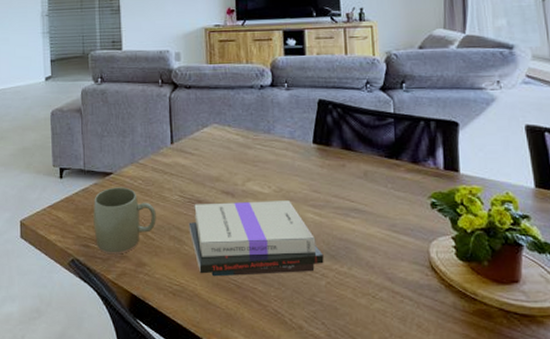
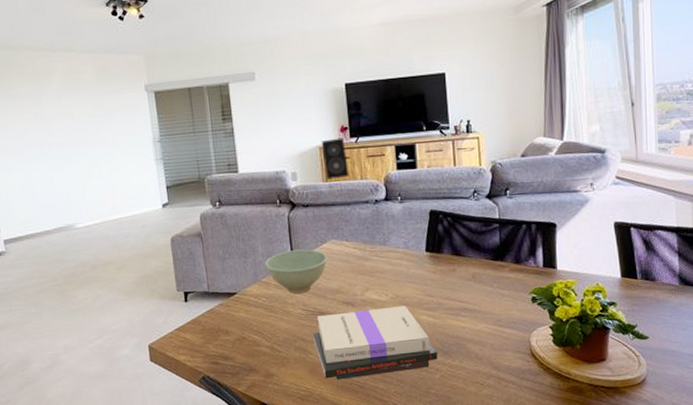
mug: present [93,187,156,255] -> none [219,305,282,369]
bowl: none [143,132,208,178] -> present [265,249,328,294]
speaker: none [207,20,234,62] -> present [321,138,349,180]

